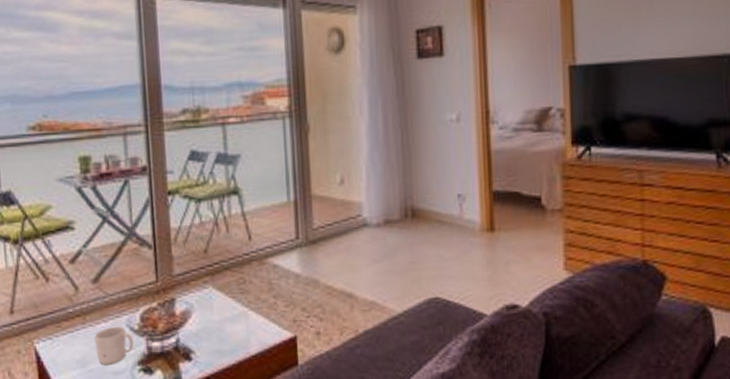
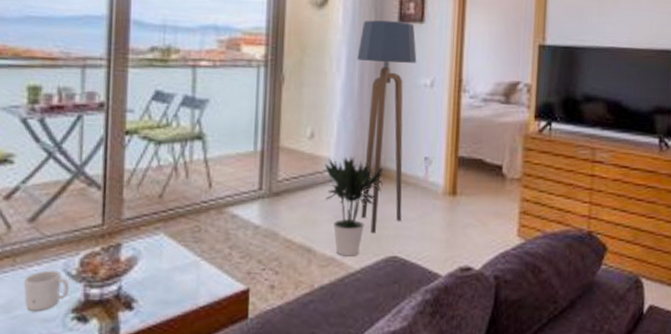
potted plant: none [357,199,417,300] -> present [325,156,384,256]
floor lamp: none [379,57,440,275] -> present [357,20,417,233]

